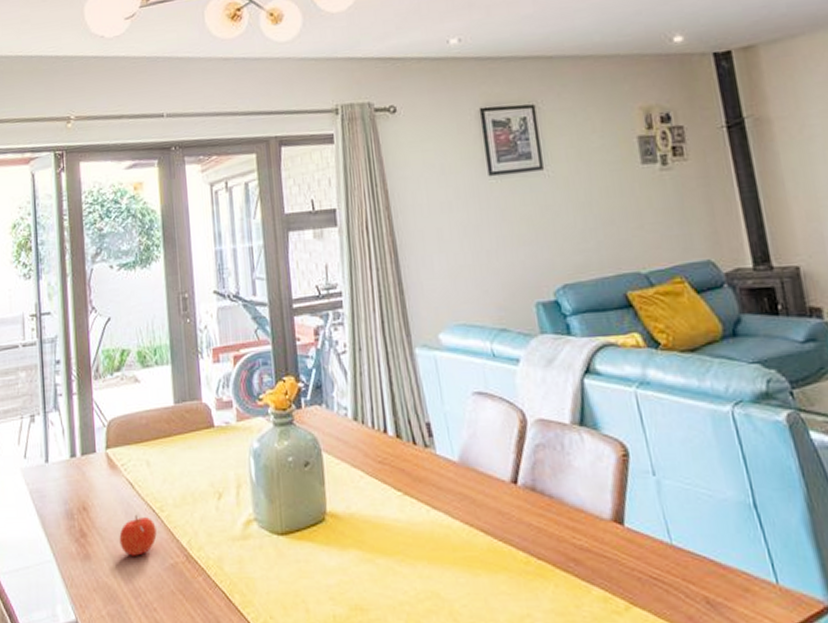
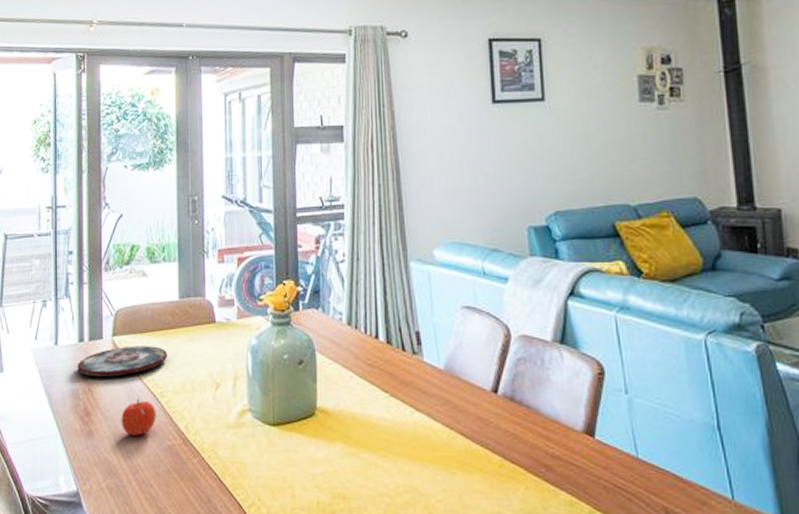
plate: none [70,457,166,493] -> present [77,346,168,377]

